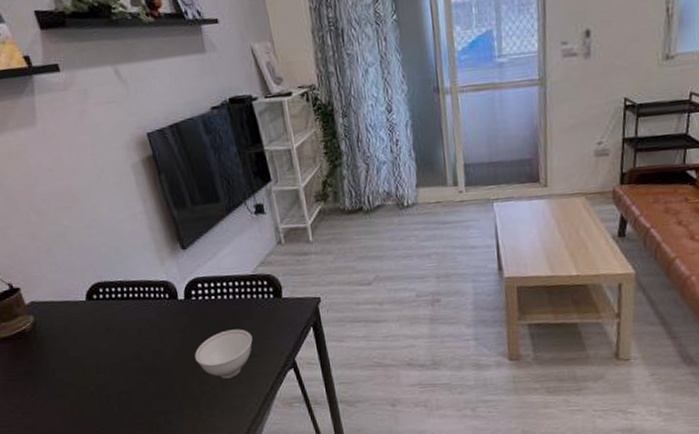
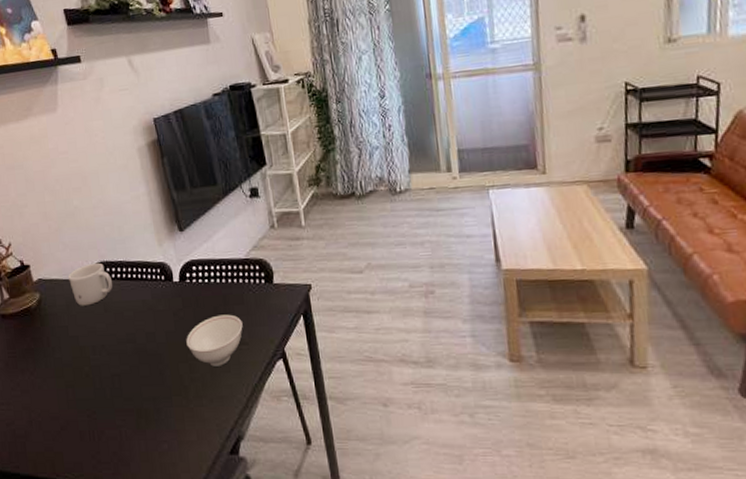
mug: none [64,283,114,327] -> present [68,262,113,306]

